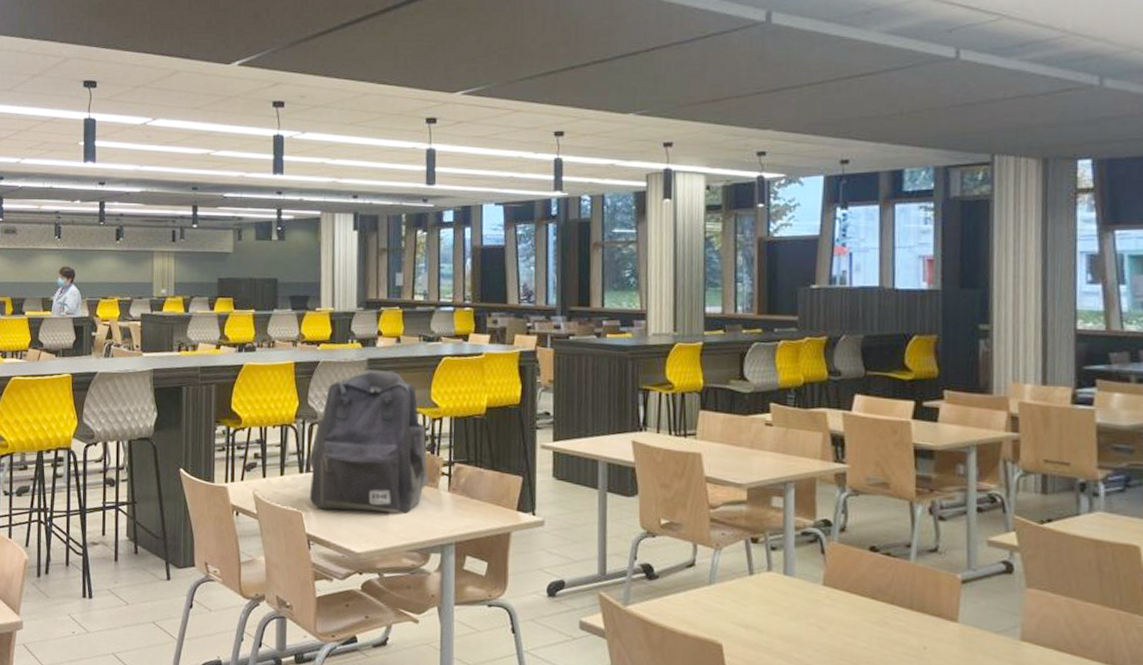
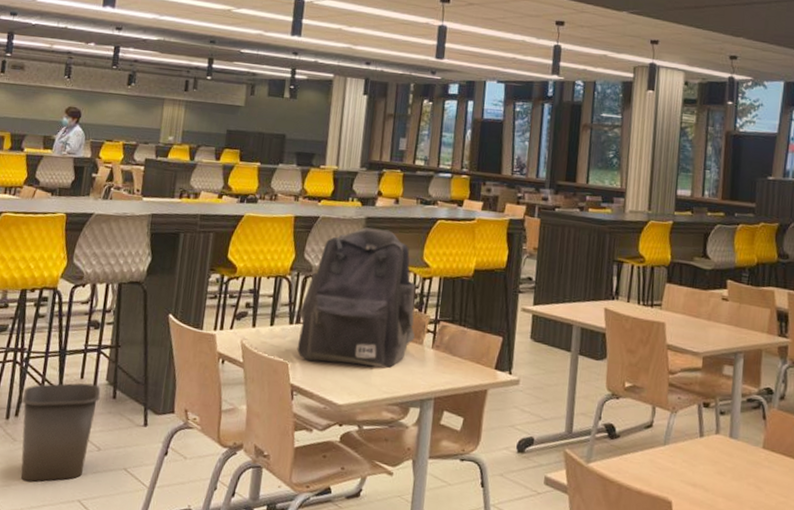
waste bin: none [50,540,123,637] -> present [20,383,101,482]

